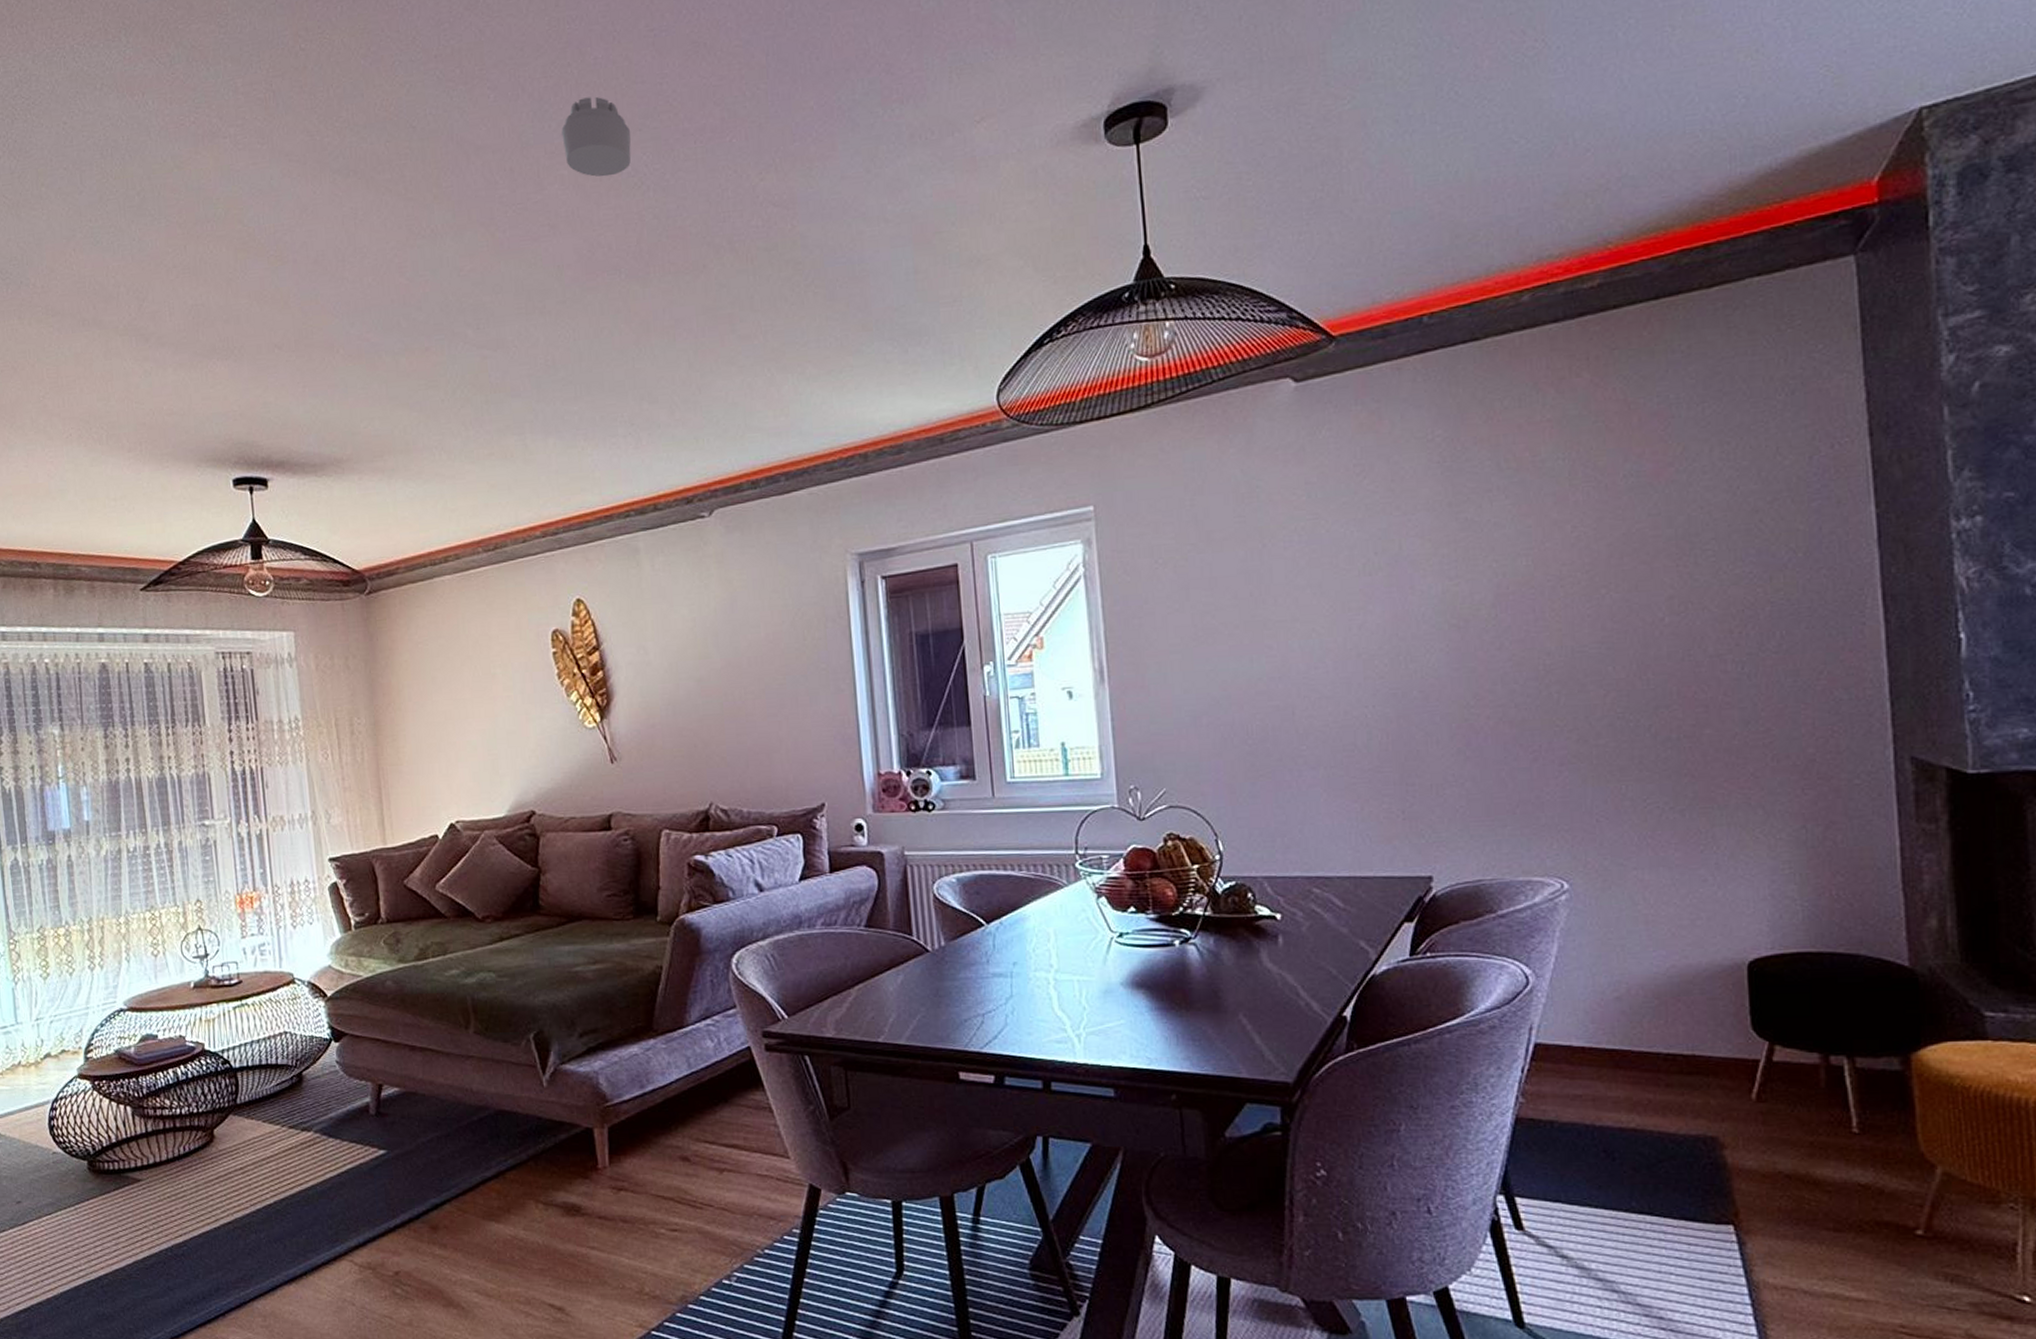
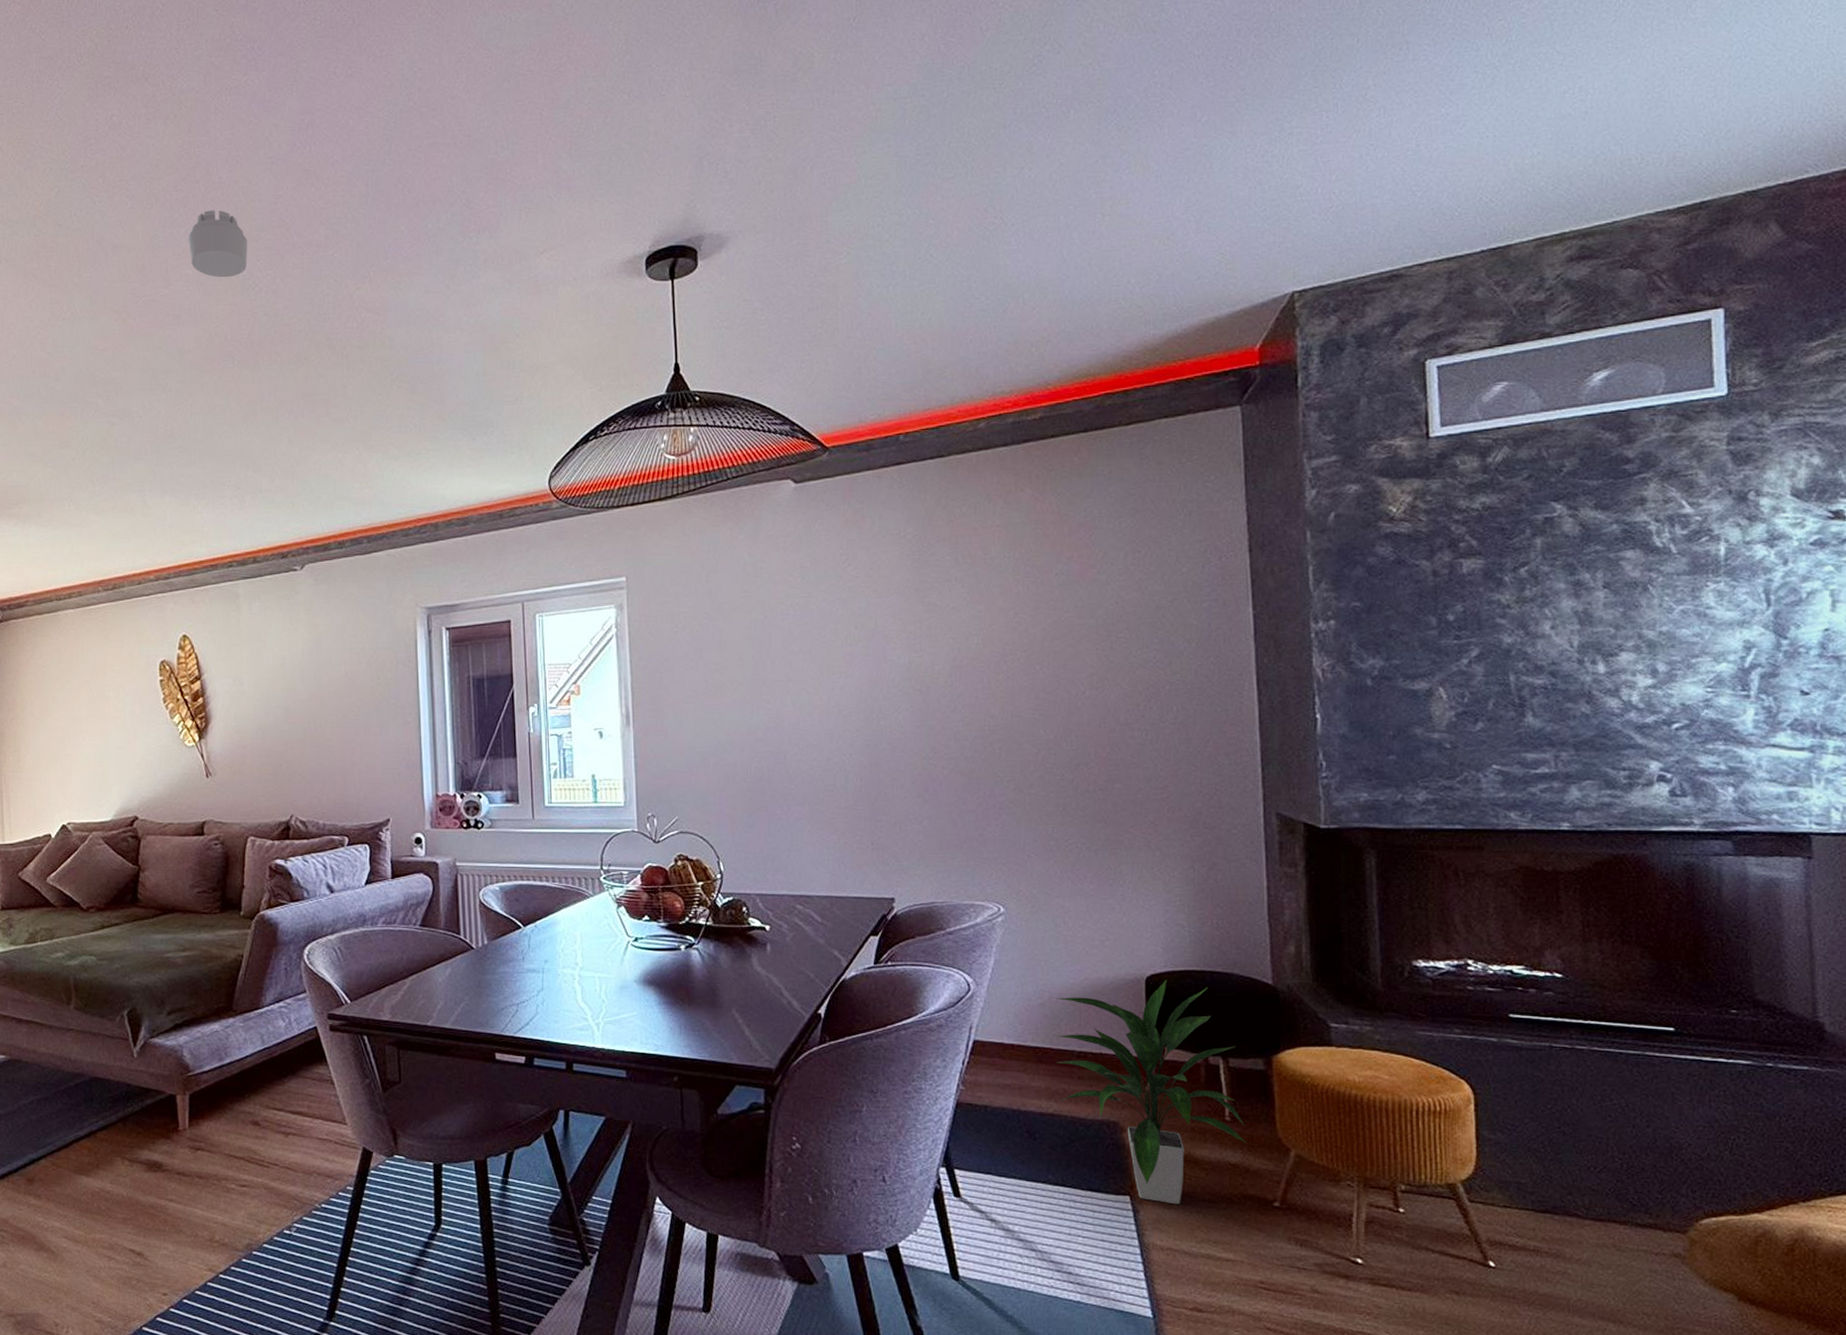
indoor plant: none [1632,964,1880,1235] -> present [1053,979,1247,1205]

